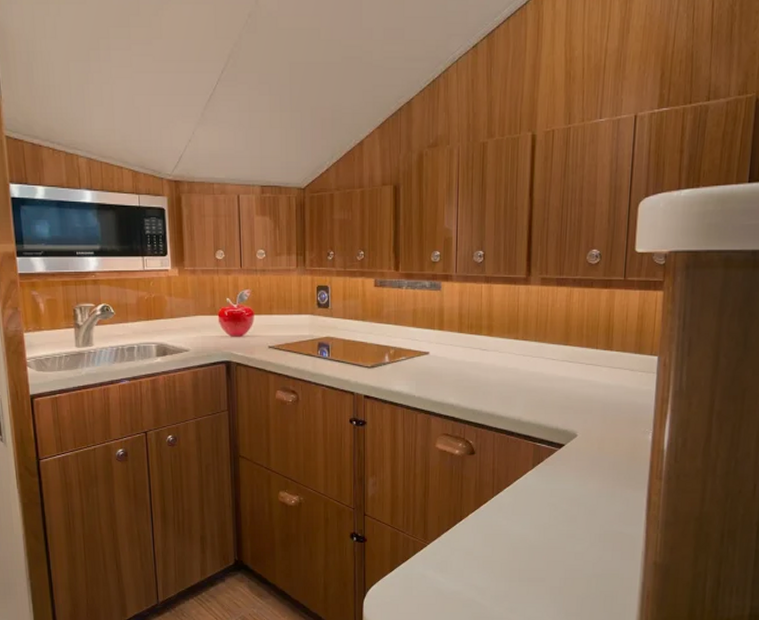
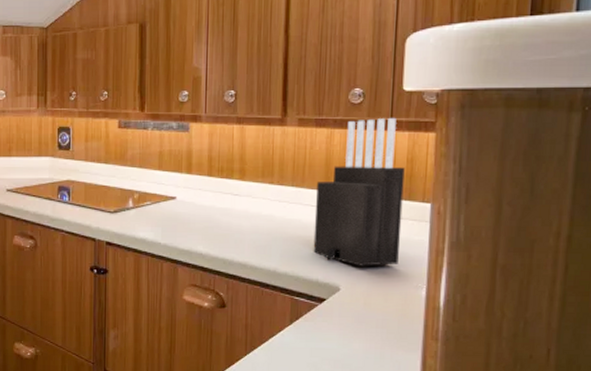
knife block: none [553,277,636,414] -> present [313,117,405,266]

